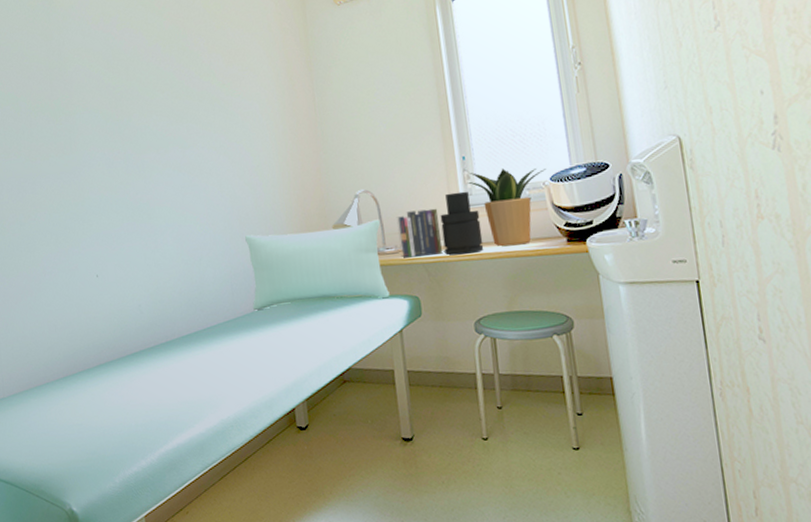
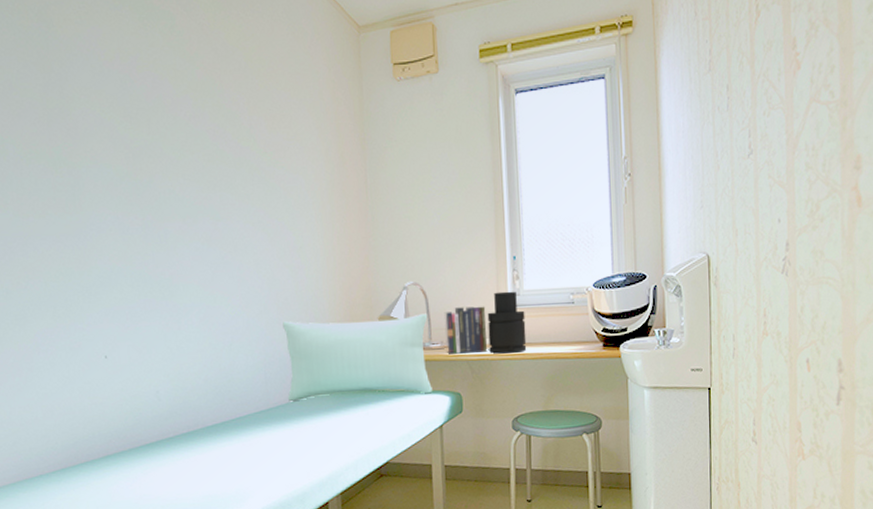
potted plant: present [467,167,546,246] -> none [516,270,590,348]

